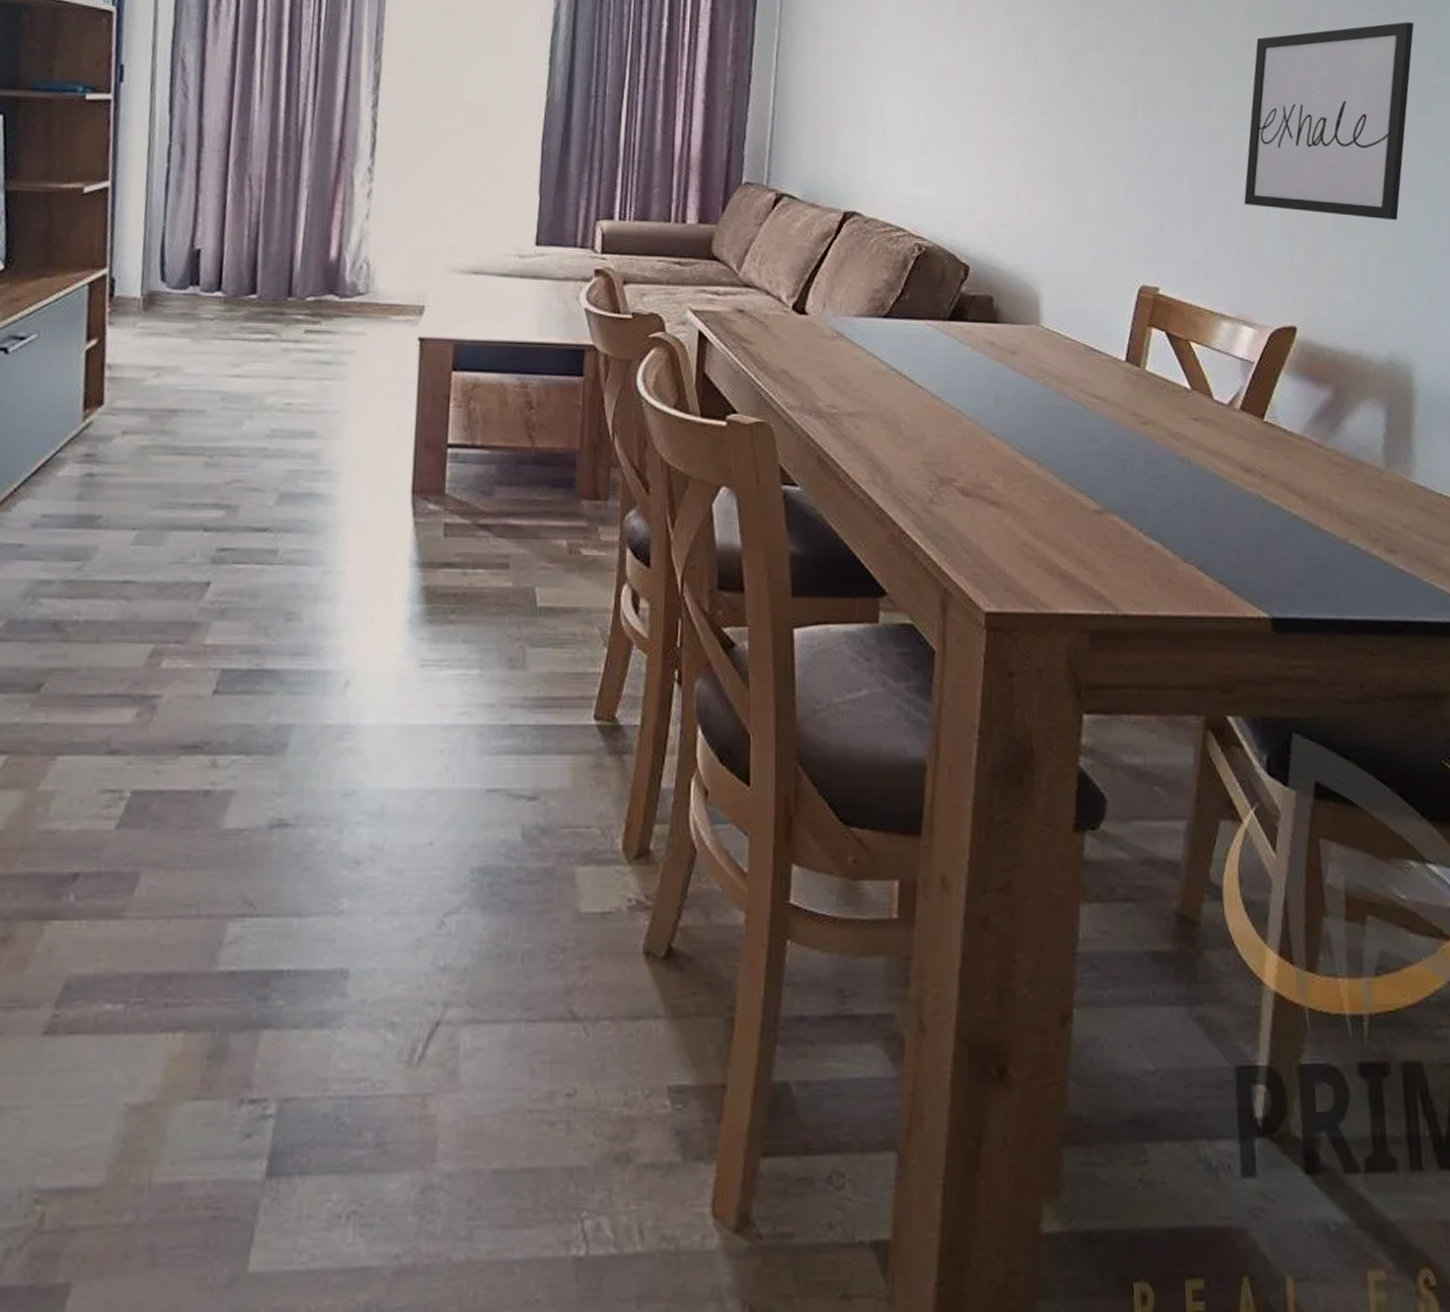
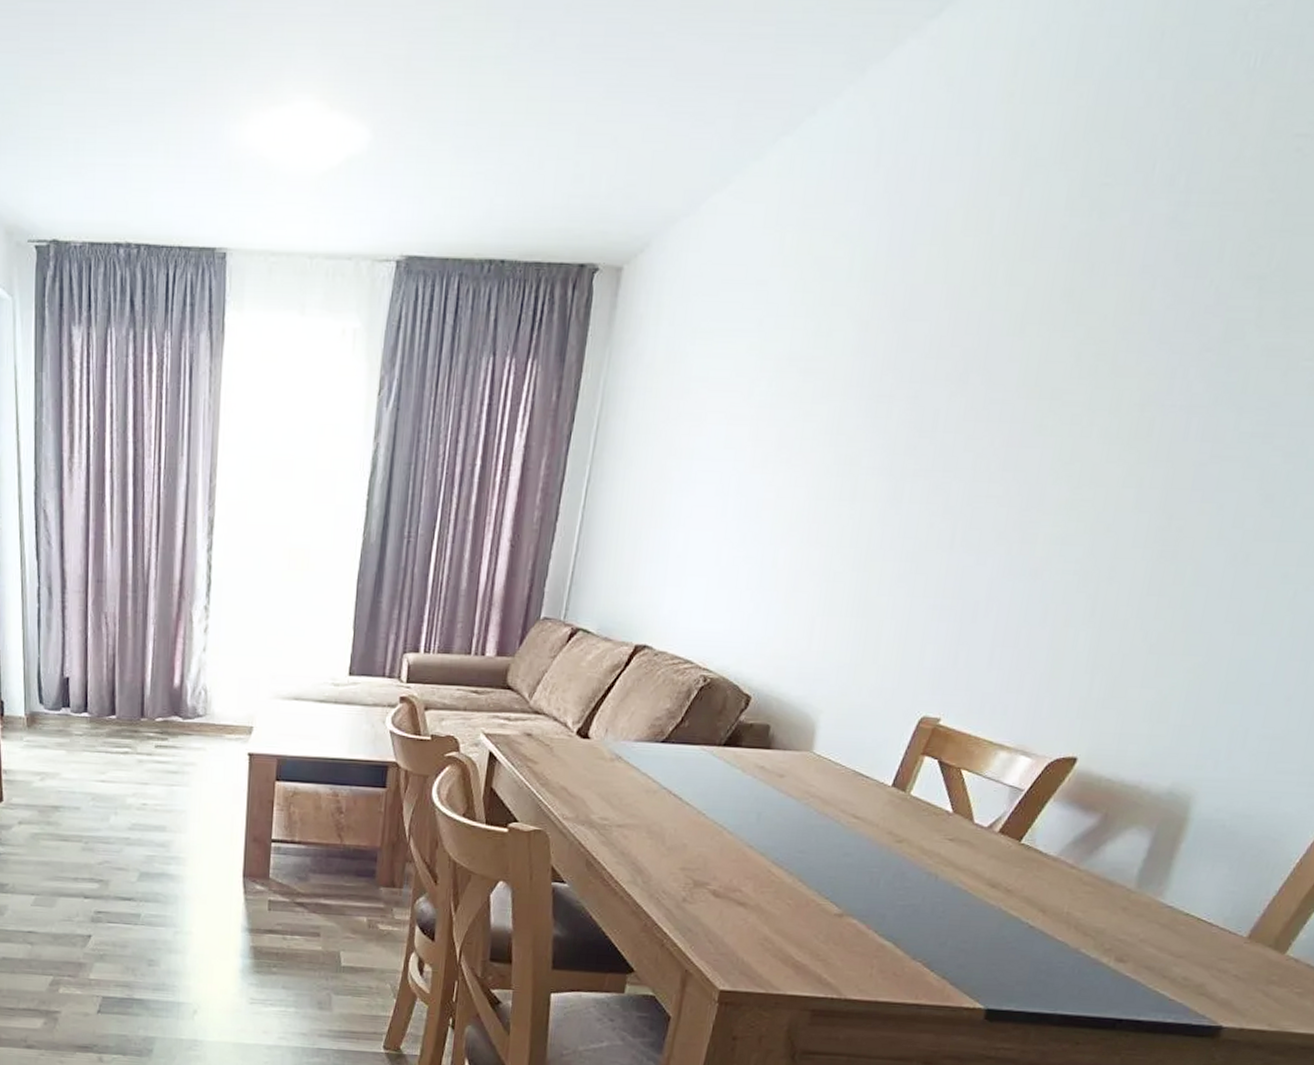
wall art: present [1244,22,1415,220] -> none [1051,436,1306,653]

